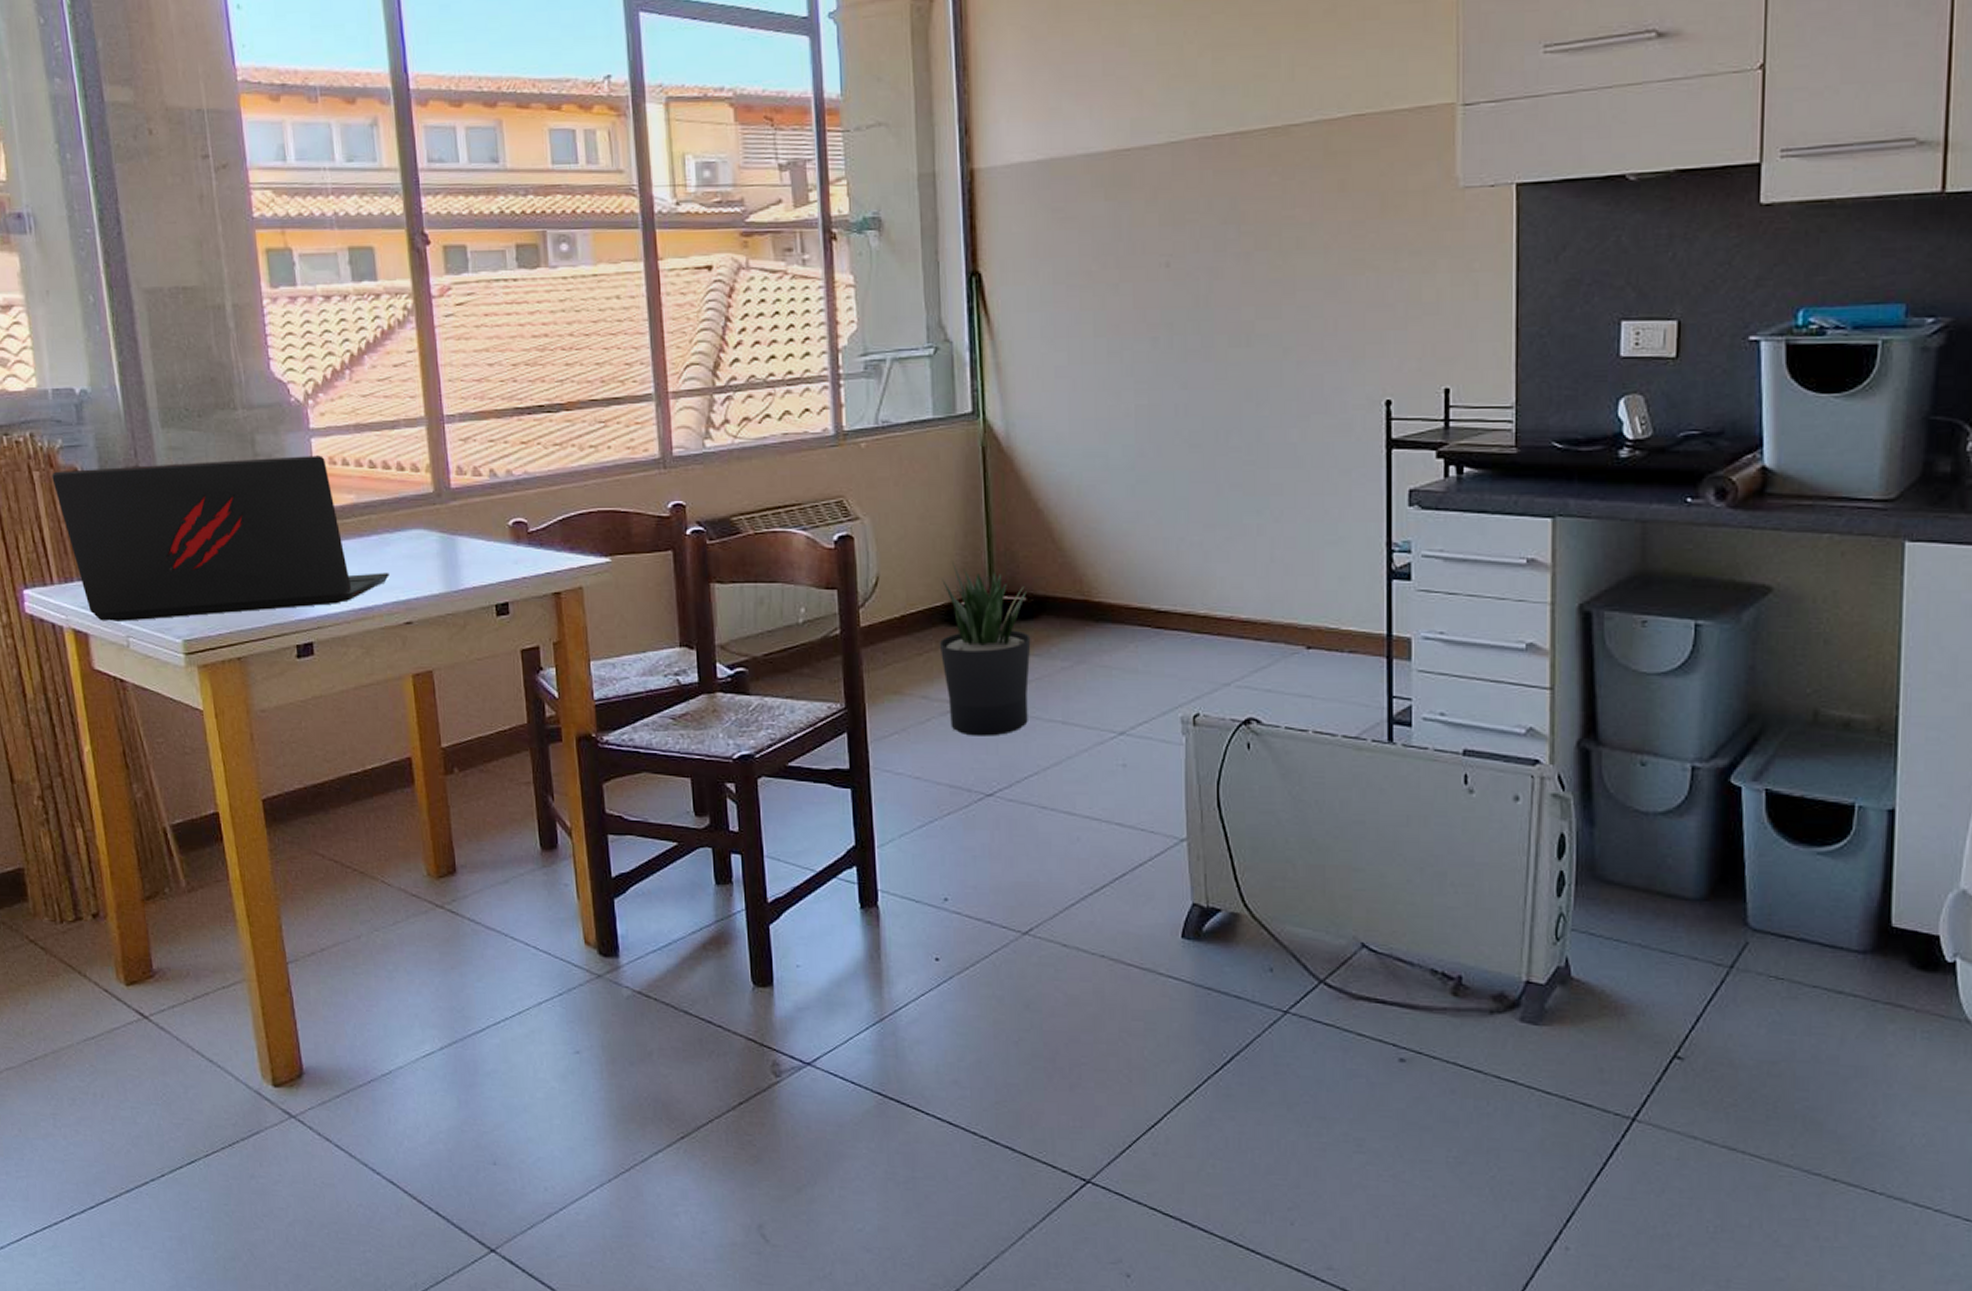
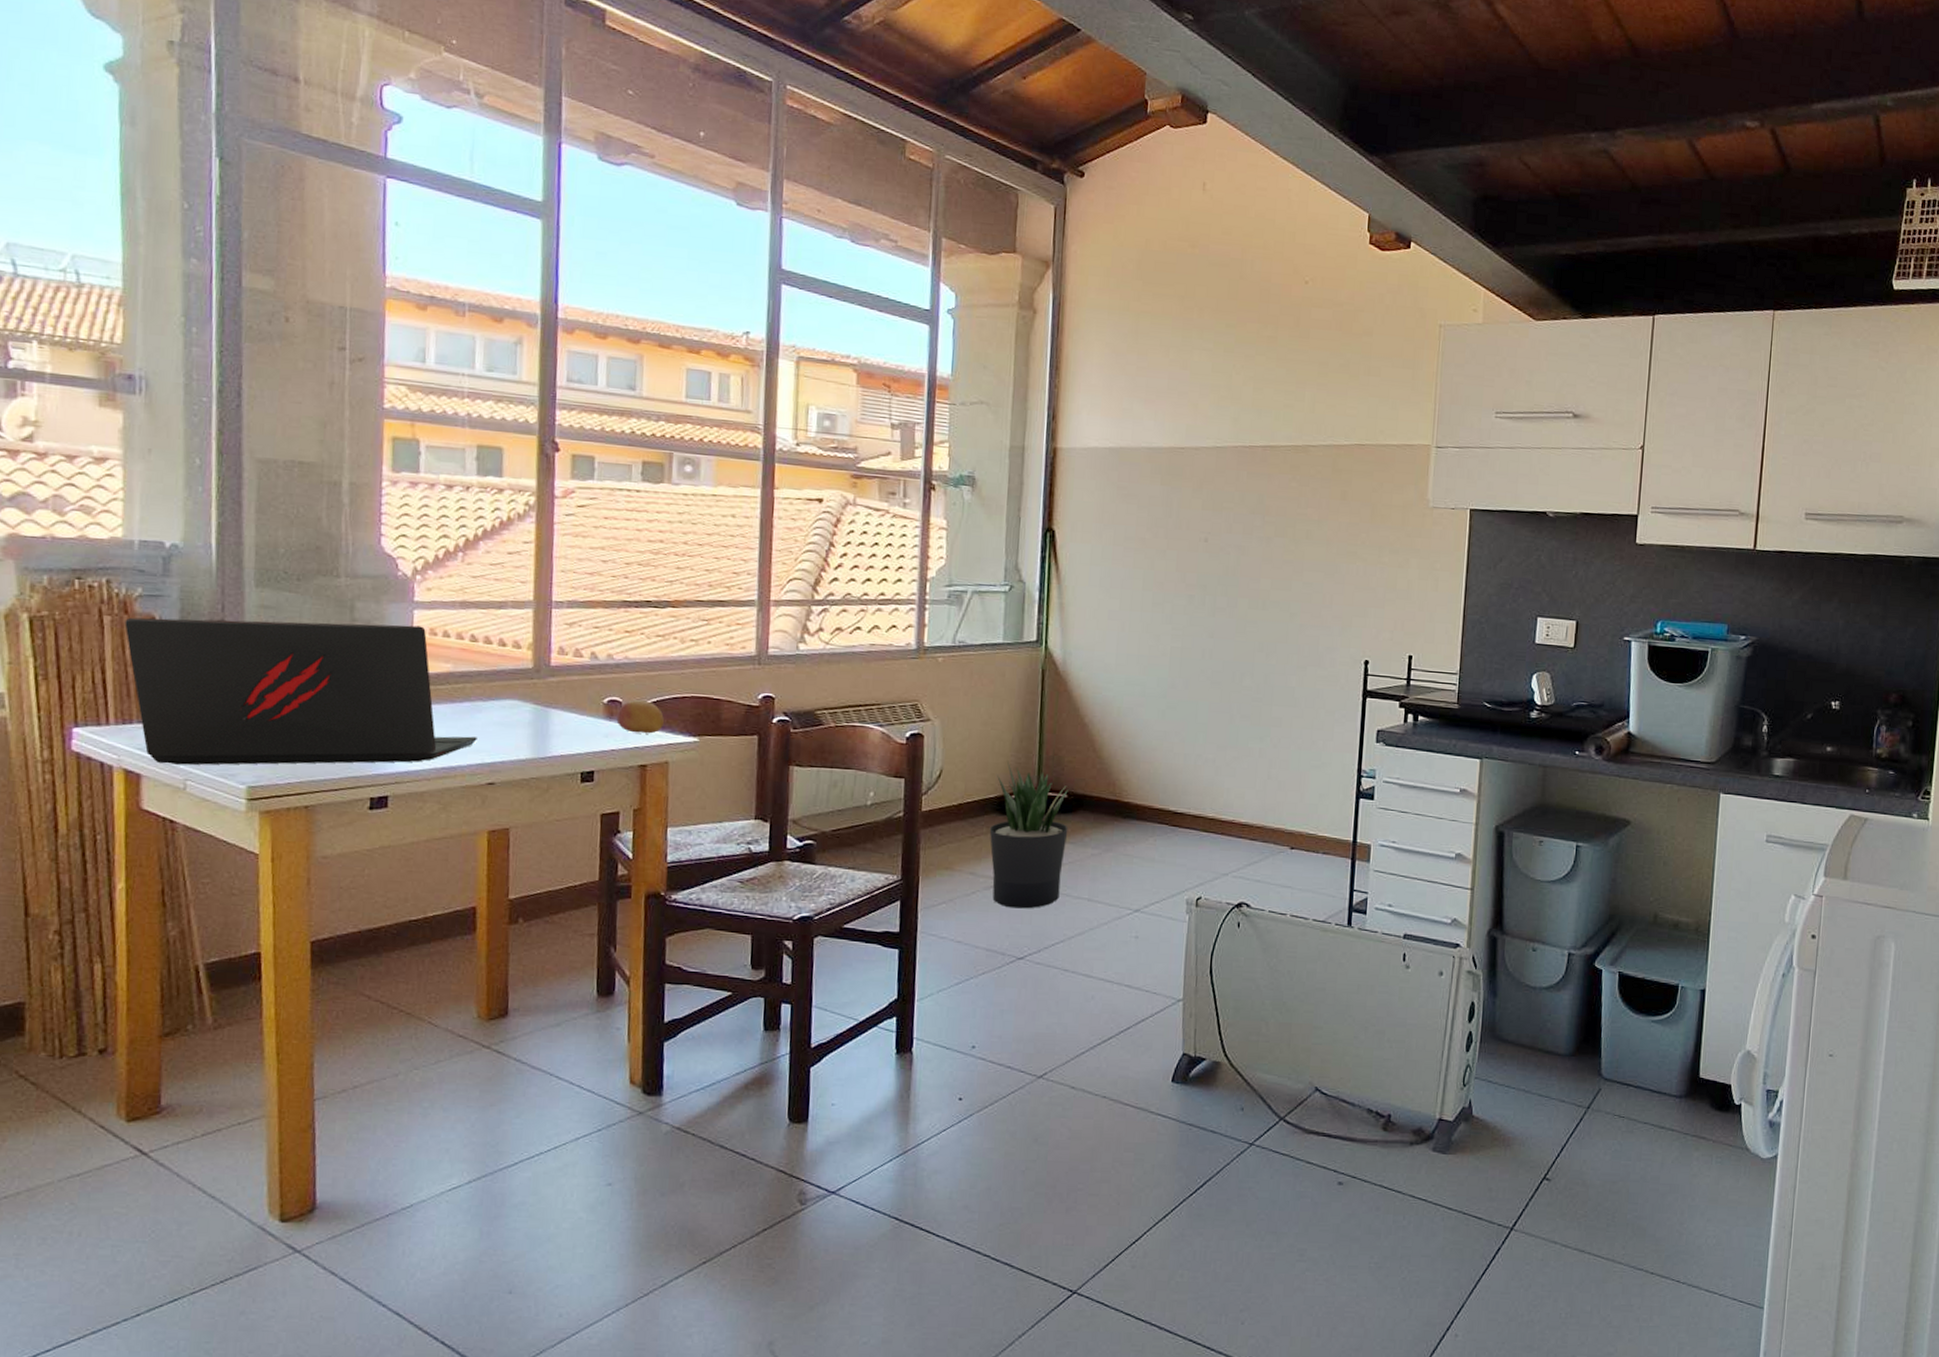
fruit: none [523,518,573,557] -> present [616,699,664,734]

